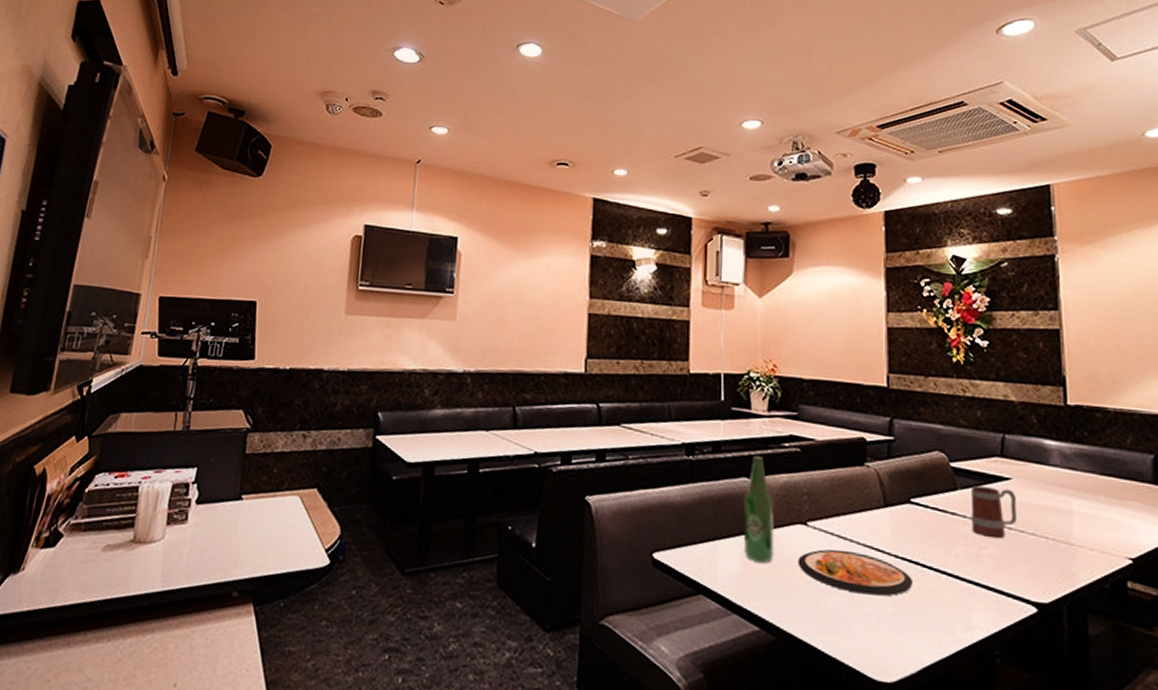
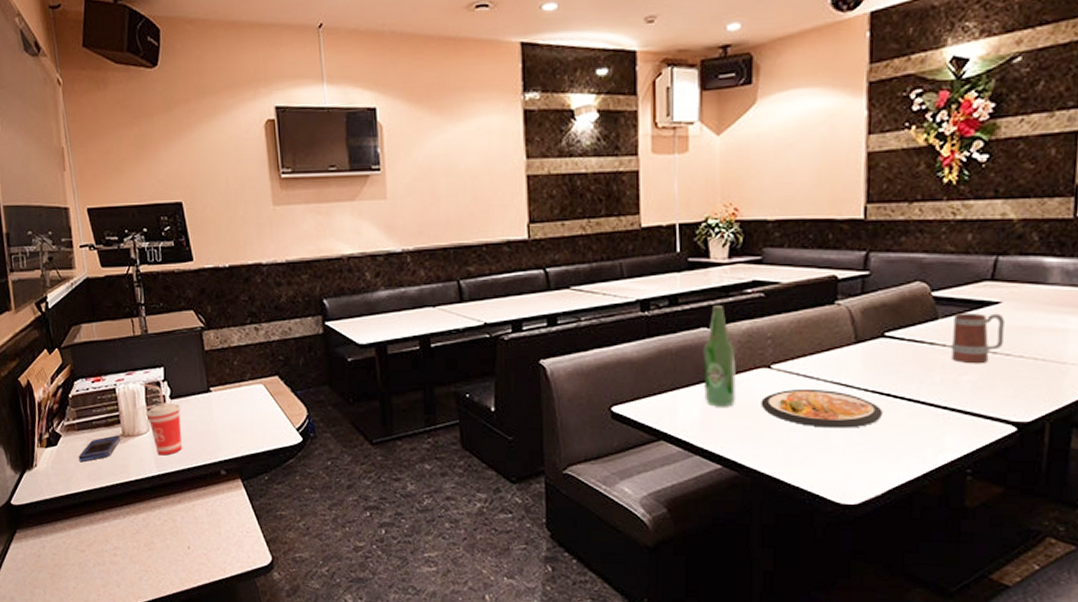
mobile phone: none [75,540,130,570] -> present [78,435,121,463]
beverage cup: none [165,483,206,569] -> present [140,383,182,456]

